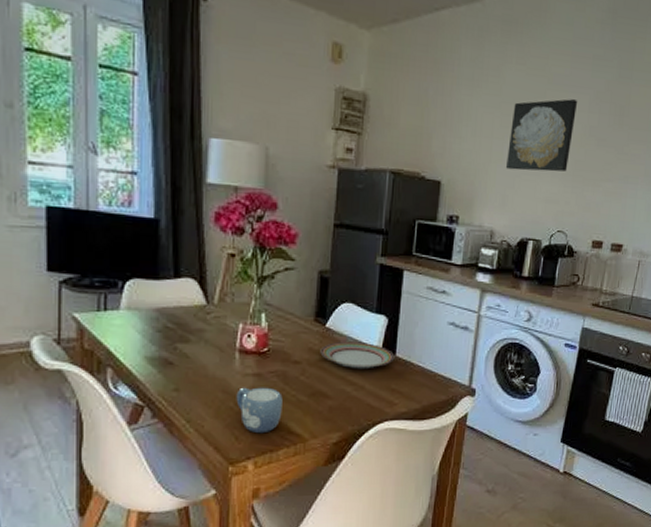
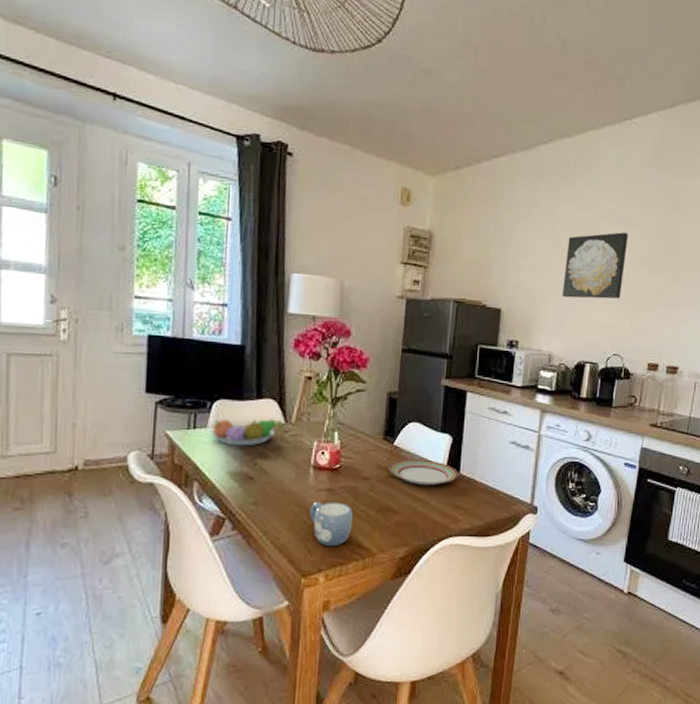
fruit bowl: none [124,299,204,330] -> present [211,419,283,446]

